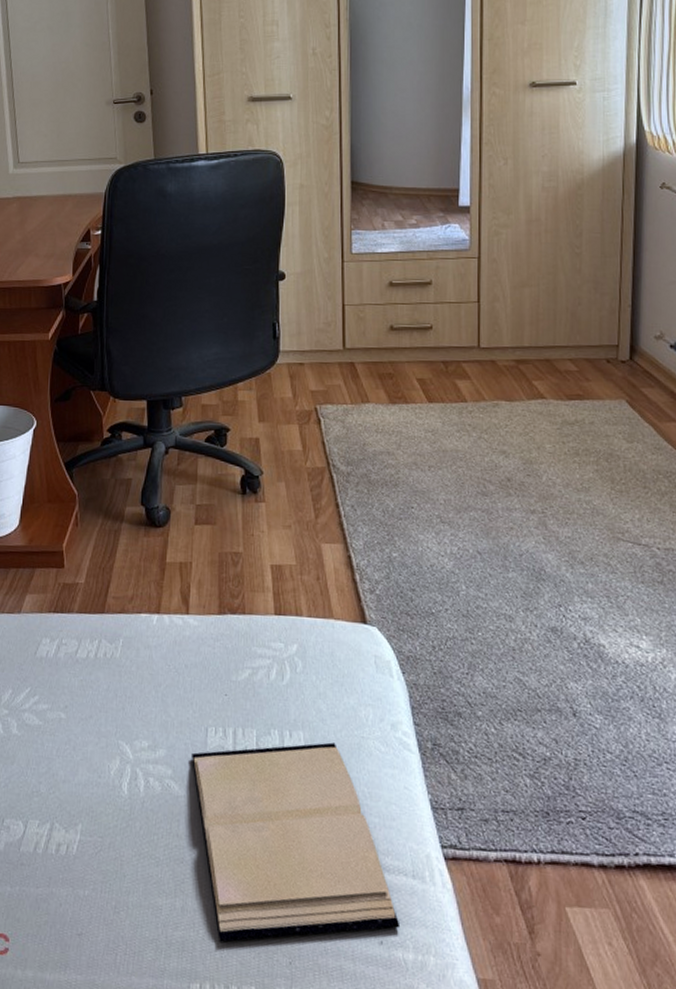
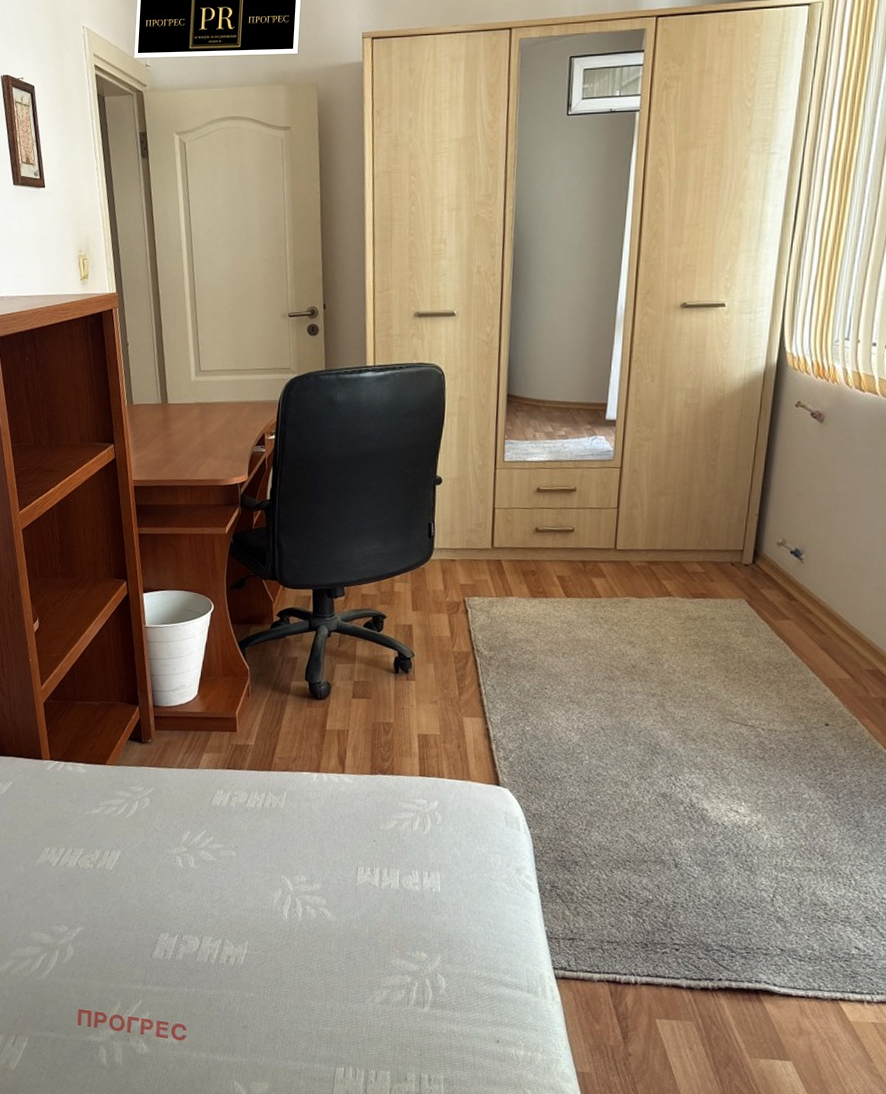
hardback book: present [192,742,401,943] -> none [343,882,515,1037]

